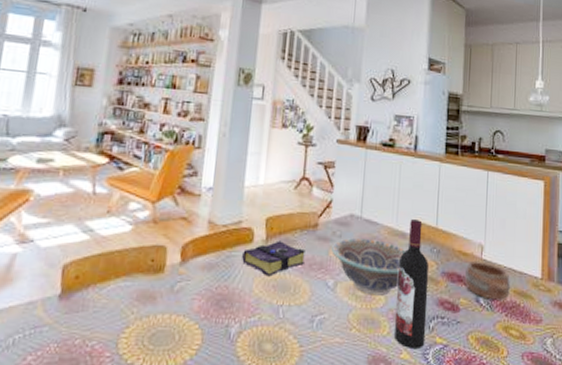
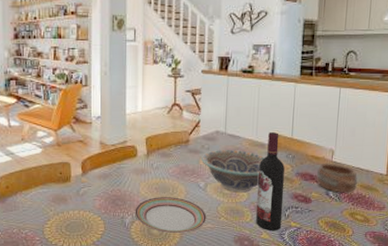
book: present [242,240,305,277] -> none [129,154,180,182]
plate: none [243,298,335,351] -> present [135,197,207,234]

